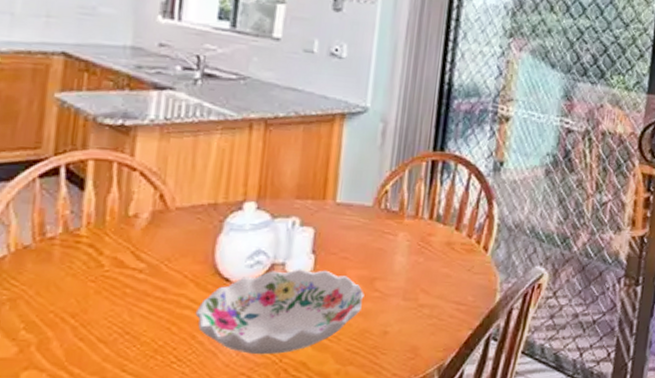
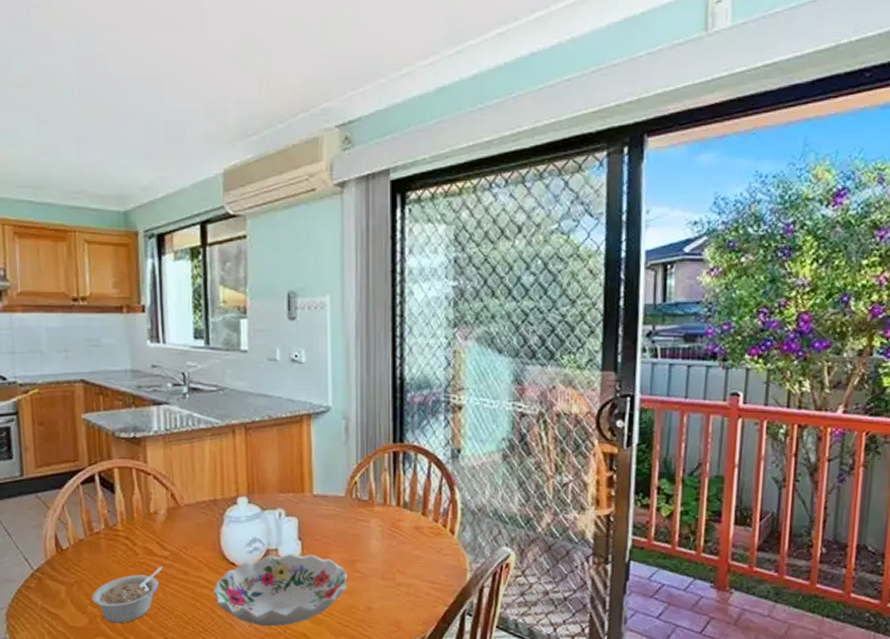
legume: none [28,282,134,352] -> present [92,567,163,623]

